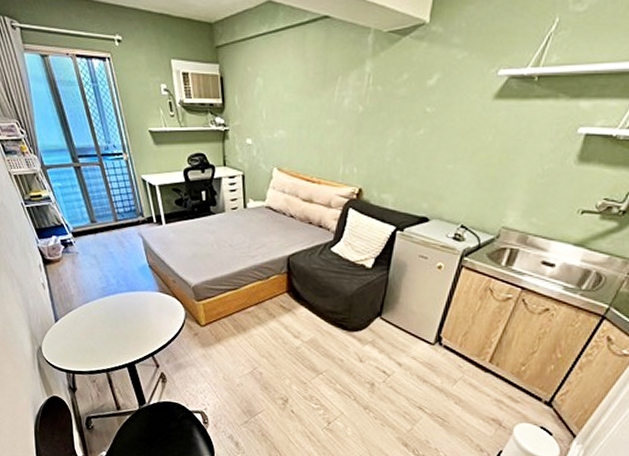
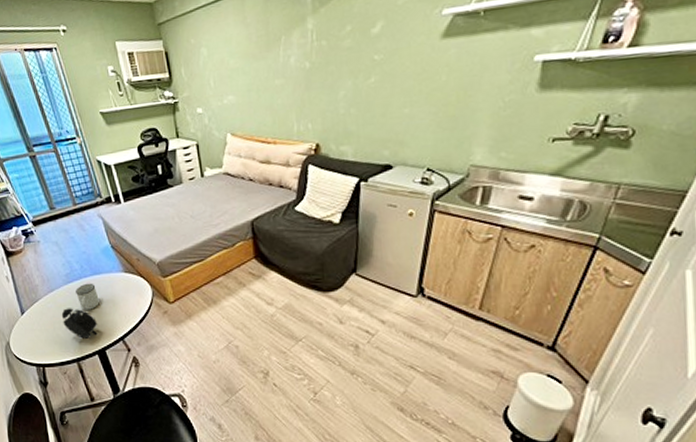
alarm clock: none [94,320,129,351] -> present [61,308,98,339]
mug: none [110,298,133,325] -> present [76,283,99,310]

